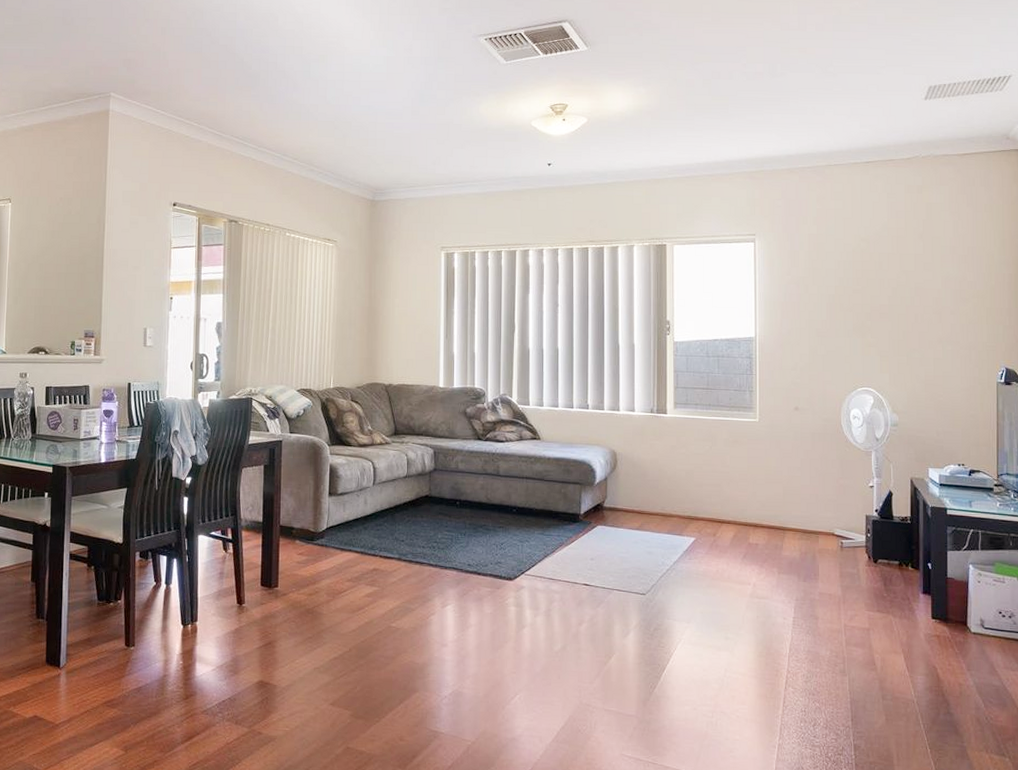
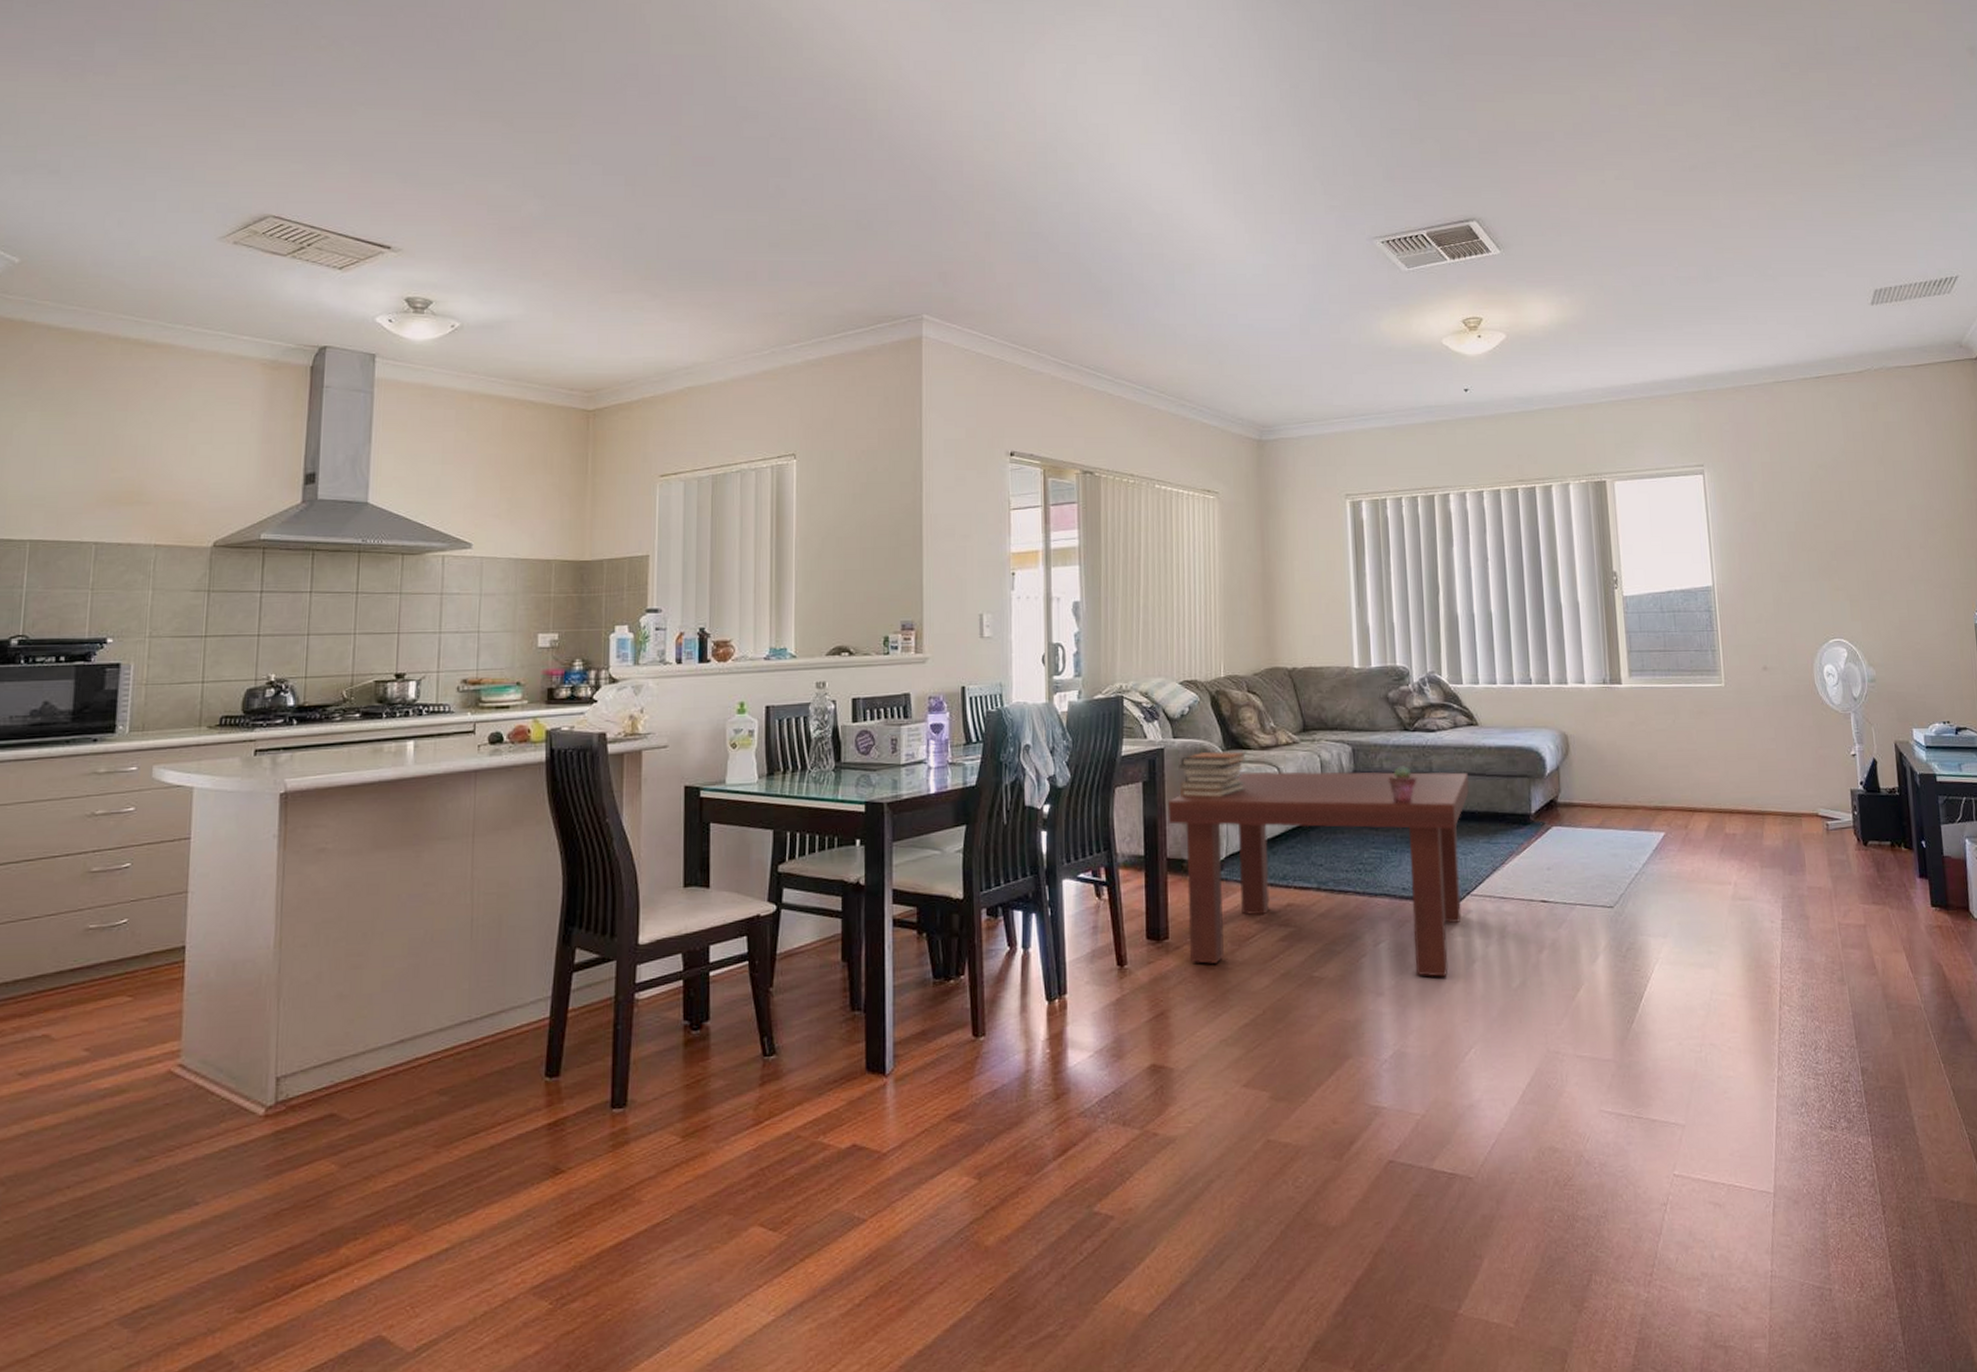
coffee table: none [283,463,530,637] -> present [1168,771,1470,977]
book stack: none [293,445,348,482] -> present [1178,751,1247,798]
potted succulent: none [462,468,485,497] -> present [1388,766,1416,803]

